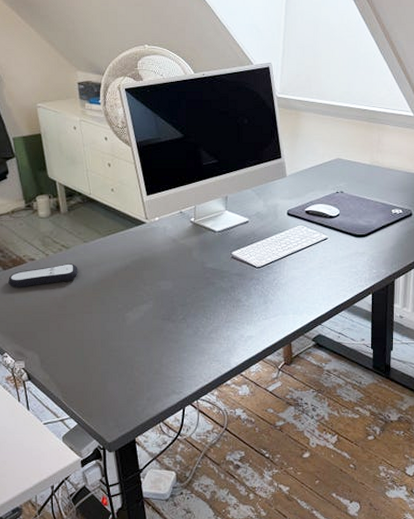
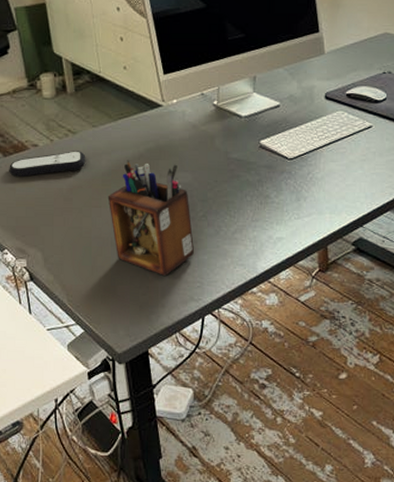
desk organizer: none [98,271,175,372] -> present [107,160,194,276]

